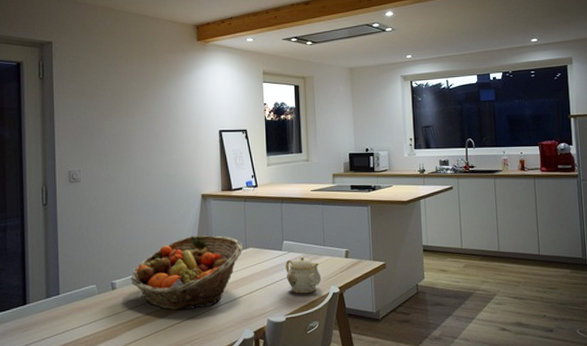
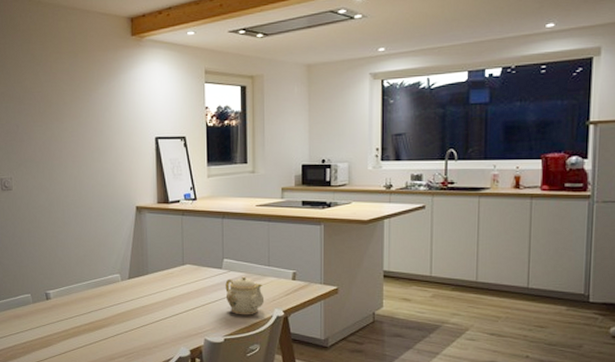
fruit basket: present [131,235,244,311] -> none [64,250,180,324]

